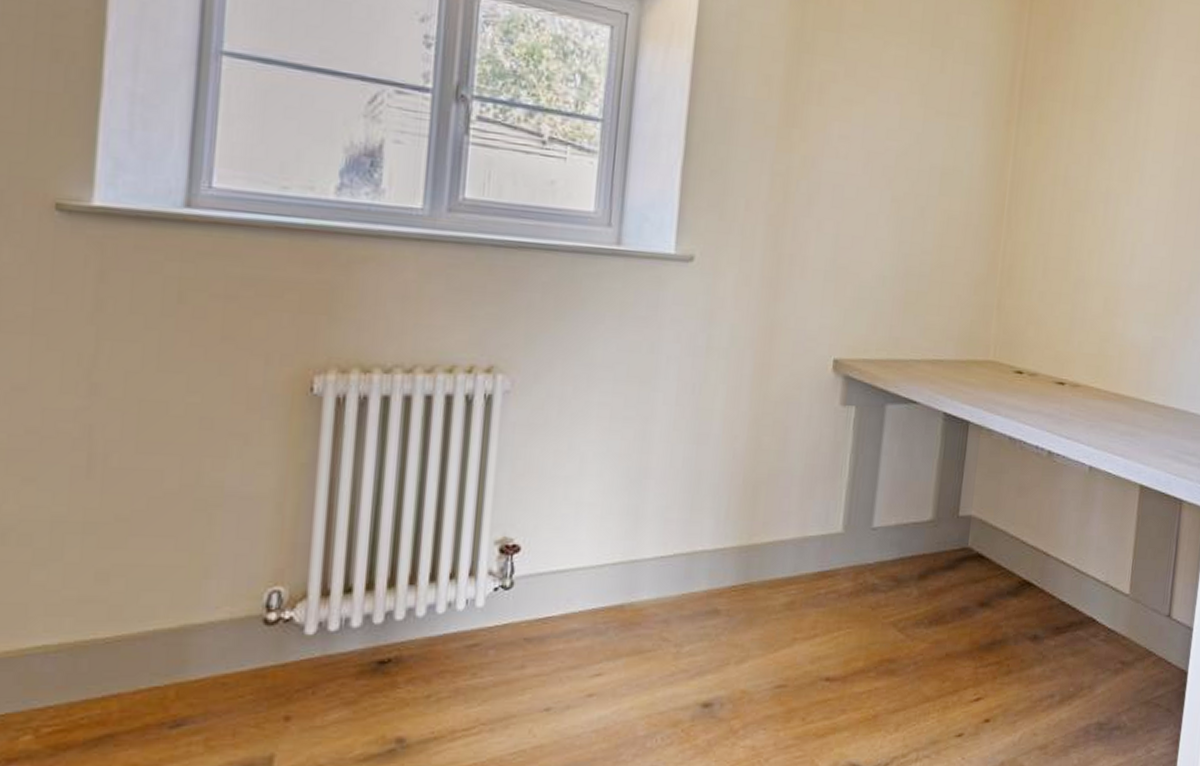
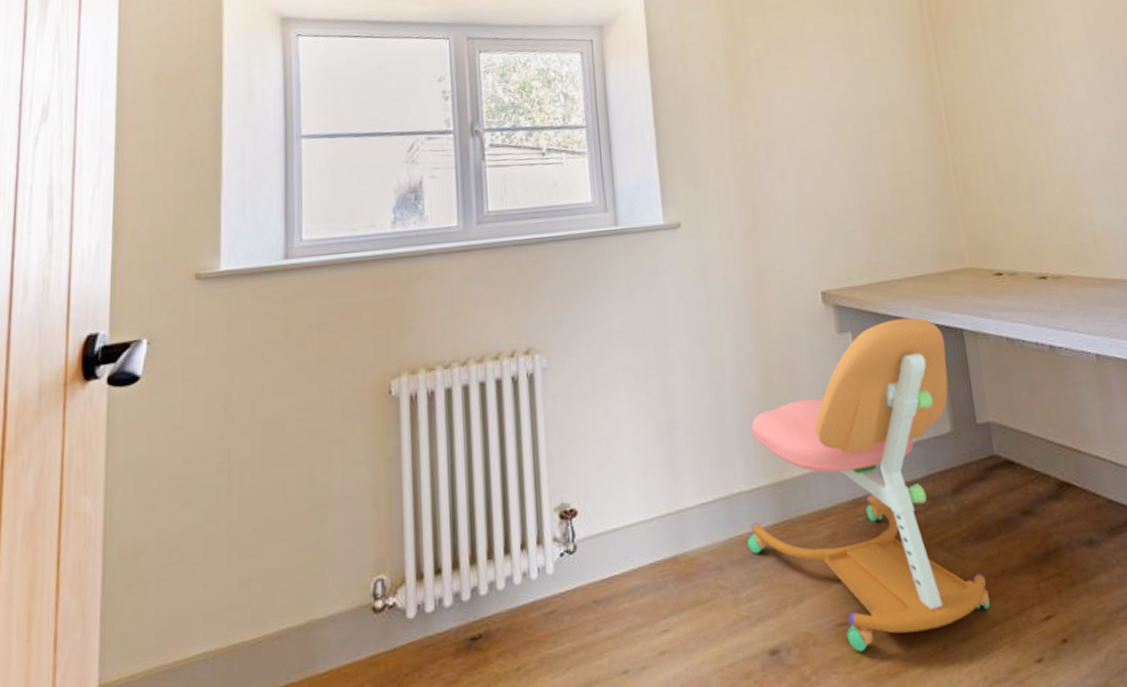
office chair: none [700,400,948,713] -> present [746,317,990,652]

